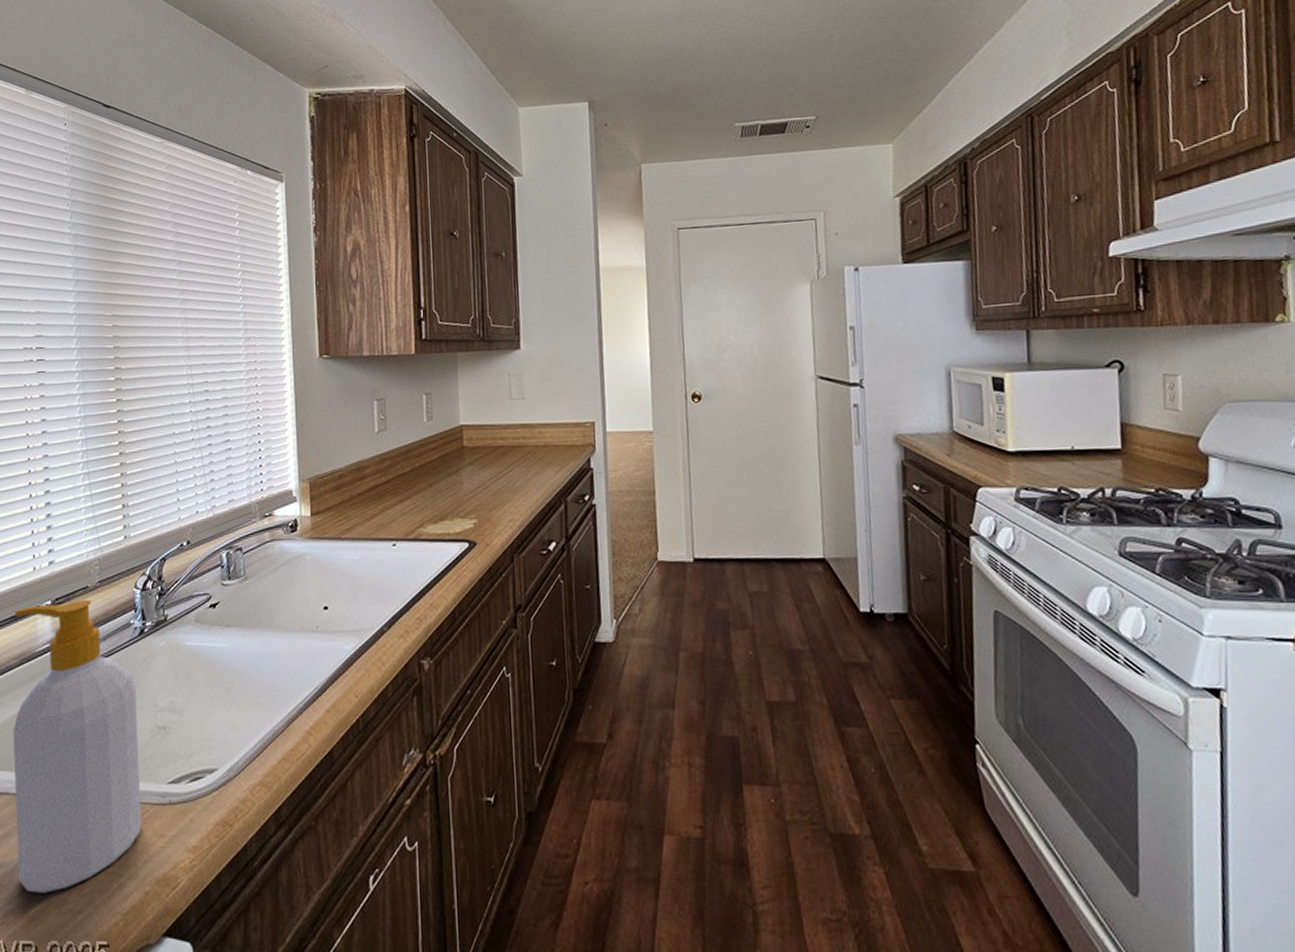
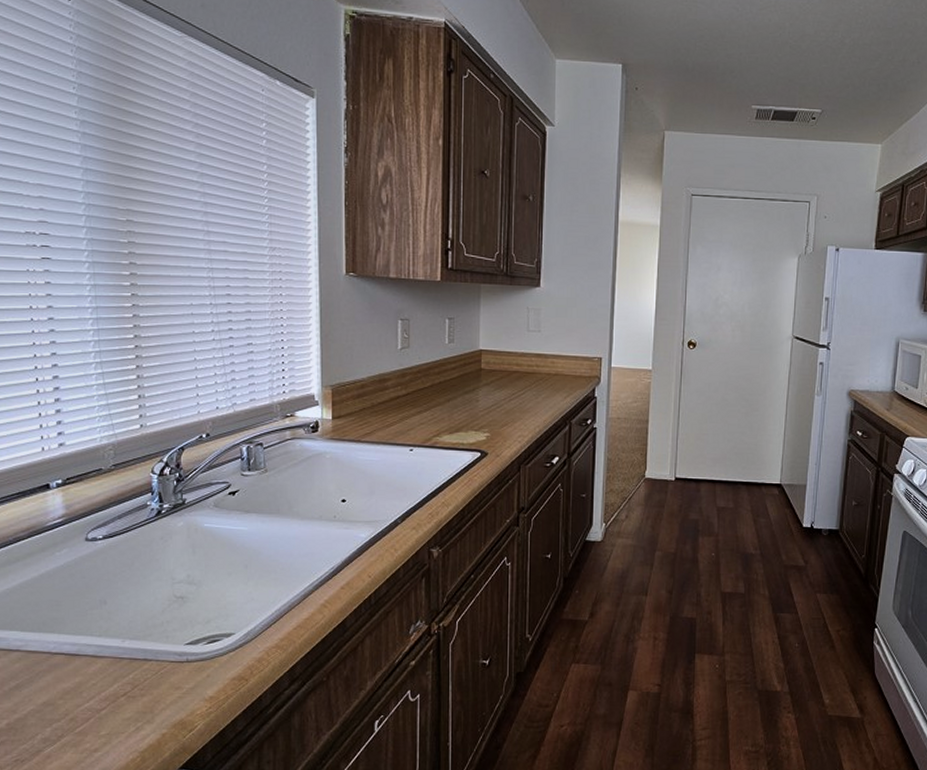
soap bottle: present [13,599,141,893] -> none [21,480,158,735]

